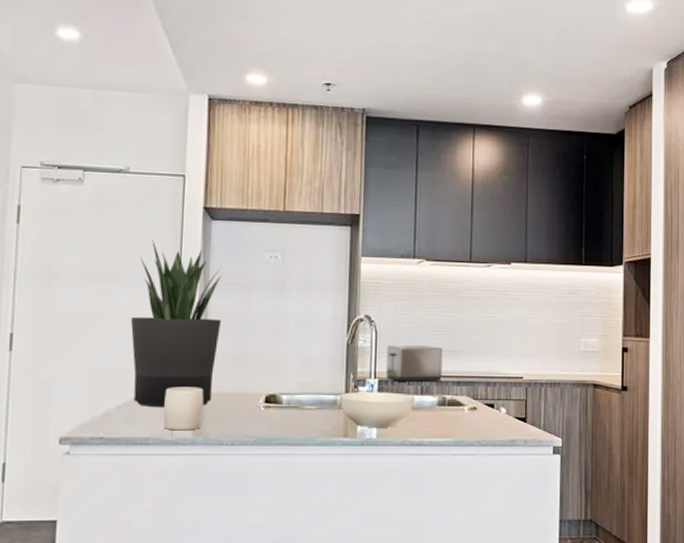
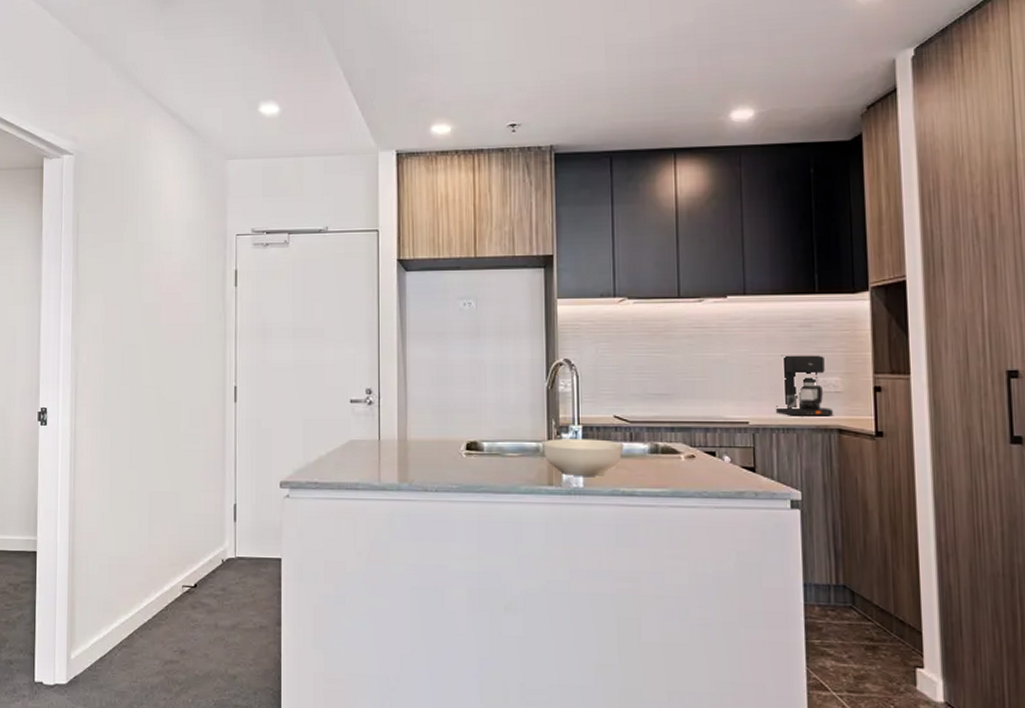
planter: present [130,239,222,408] -> none [336,294,420,455]
mug: present [163,387,204,431] -> none [371,434,407,477]
toaster: present [385,345,443,382] -> none [589,388,653,428]
coffee maker: none [545,318,590,374] -> present [775,355,833,418]

